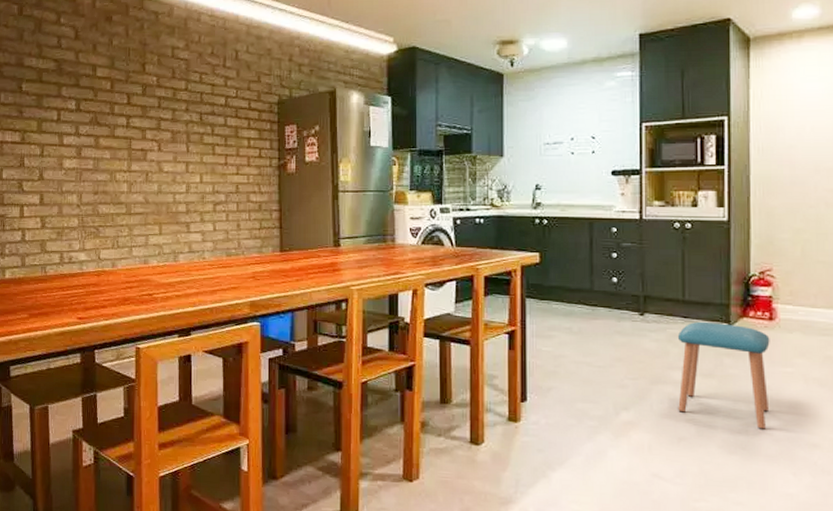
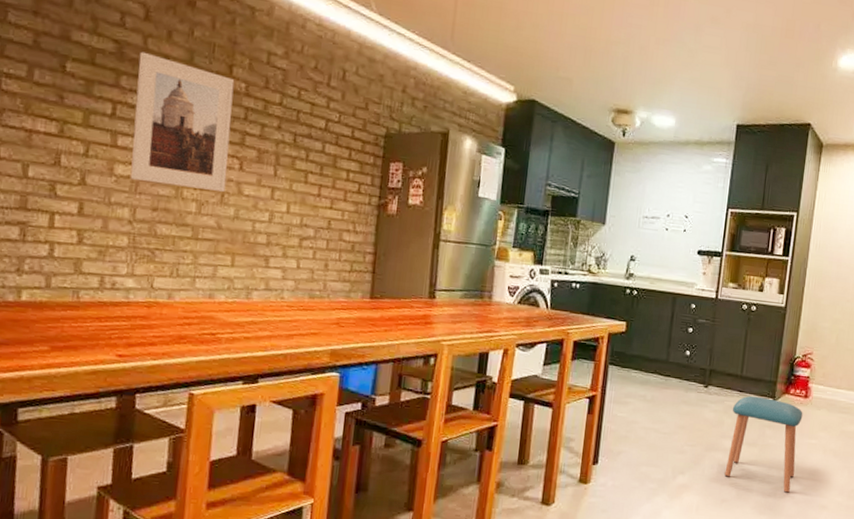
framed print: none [73,65,149,171] -> present [130,51,235,192]

